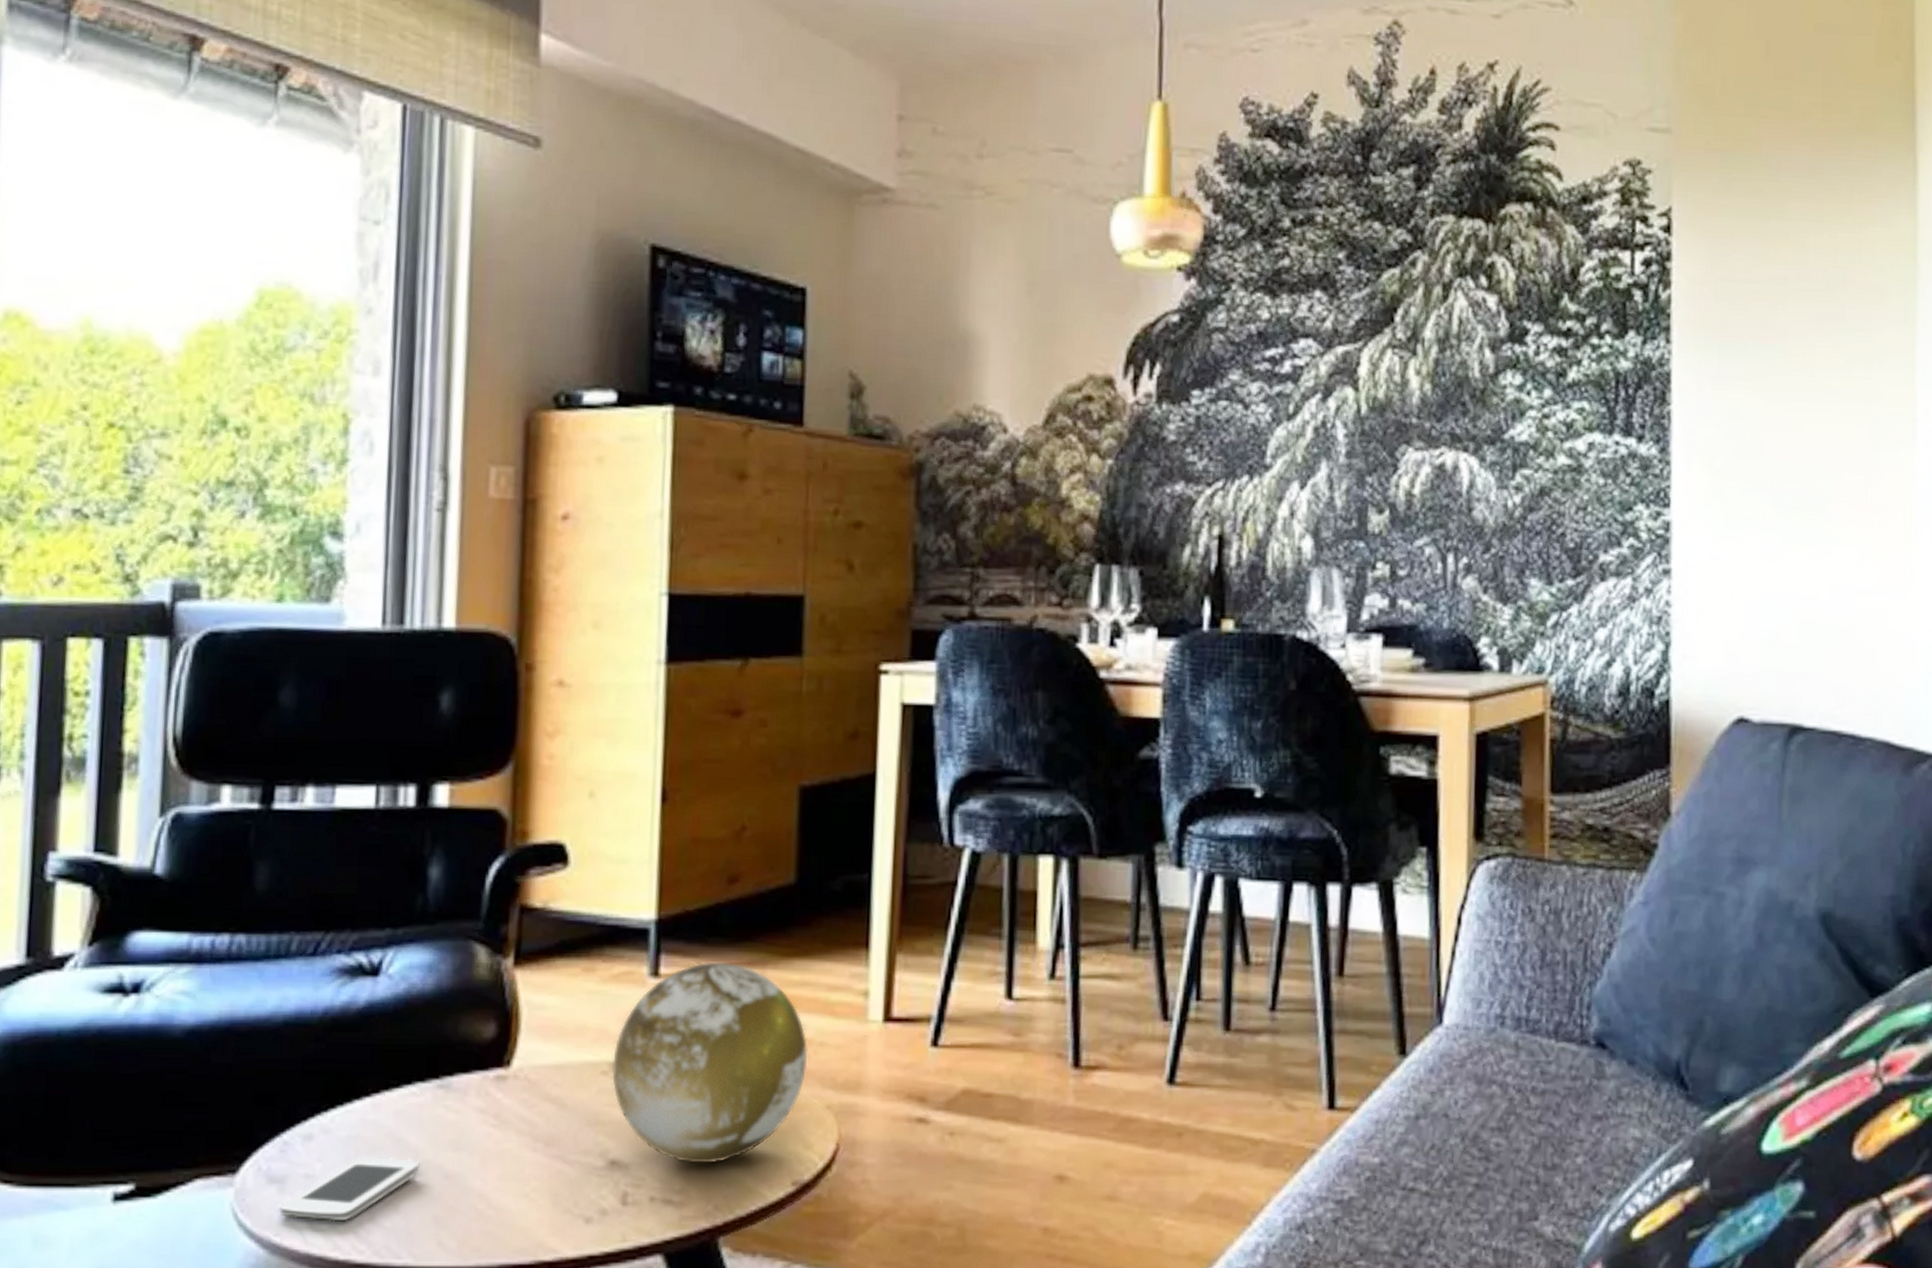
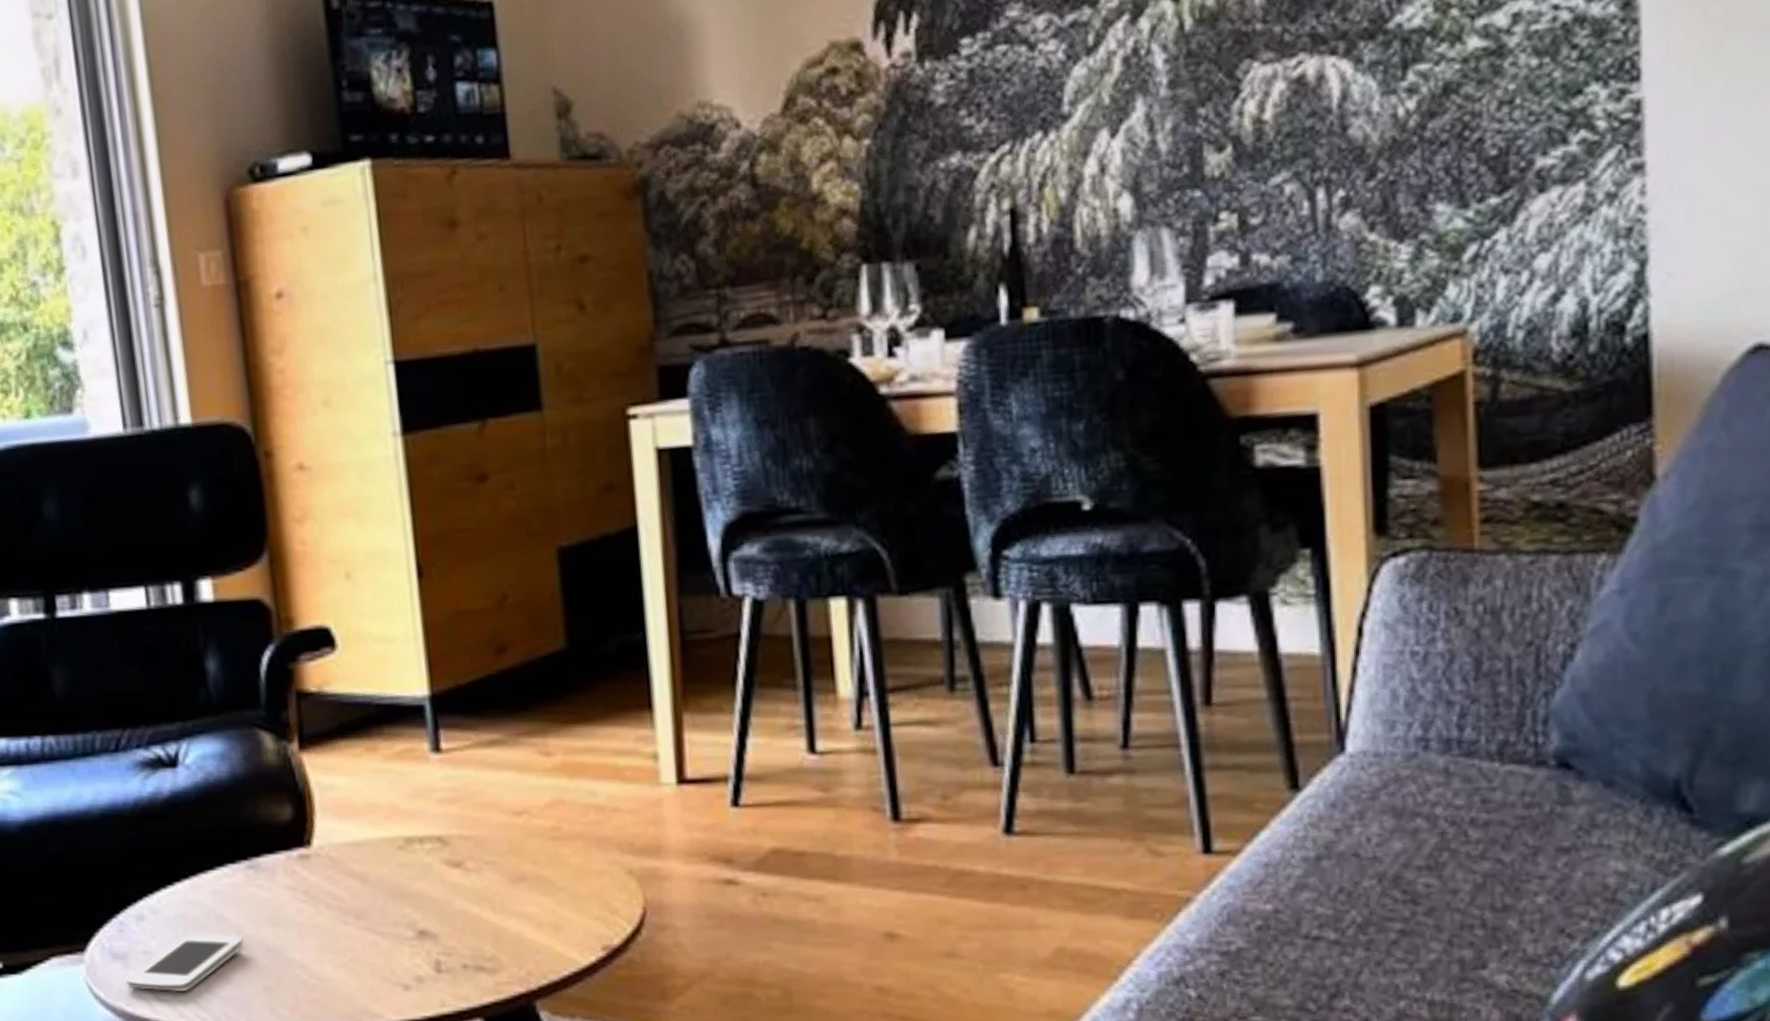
decorative orb: present [612,962,808,1164] -> none [407,733,603,932]

